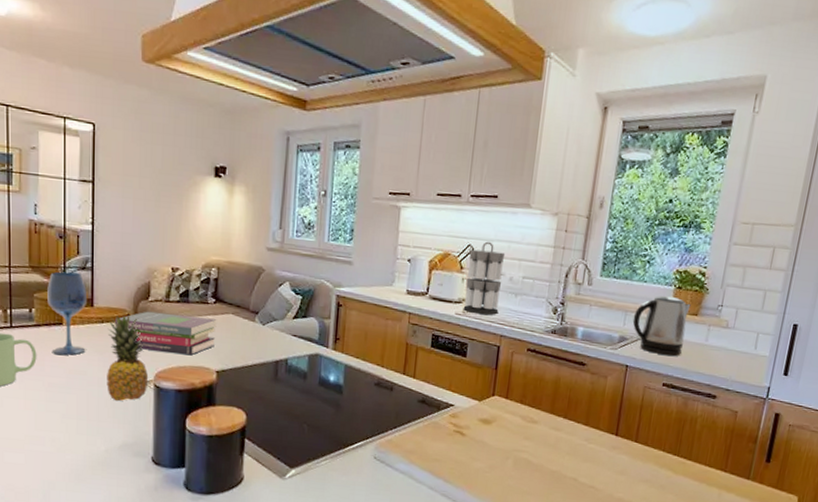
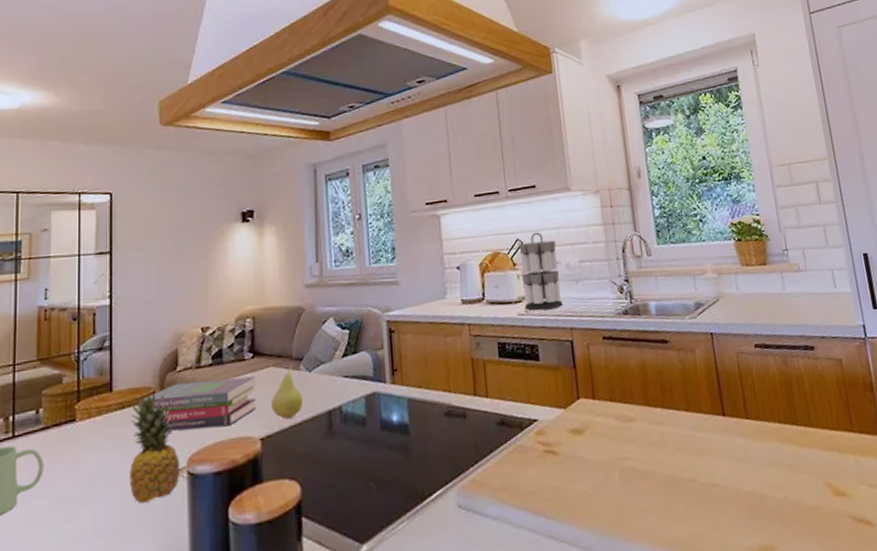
wineglass: present [47,271,88,355] -> none [58,356,106,460]
fruit: none [227,314,256,360] -> present [271,363,303,419]
kettle: present [632,295,691,356] -> none [702,250,763,314]

